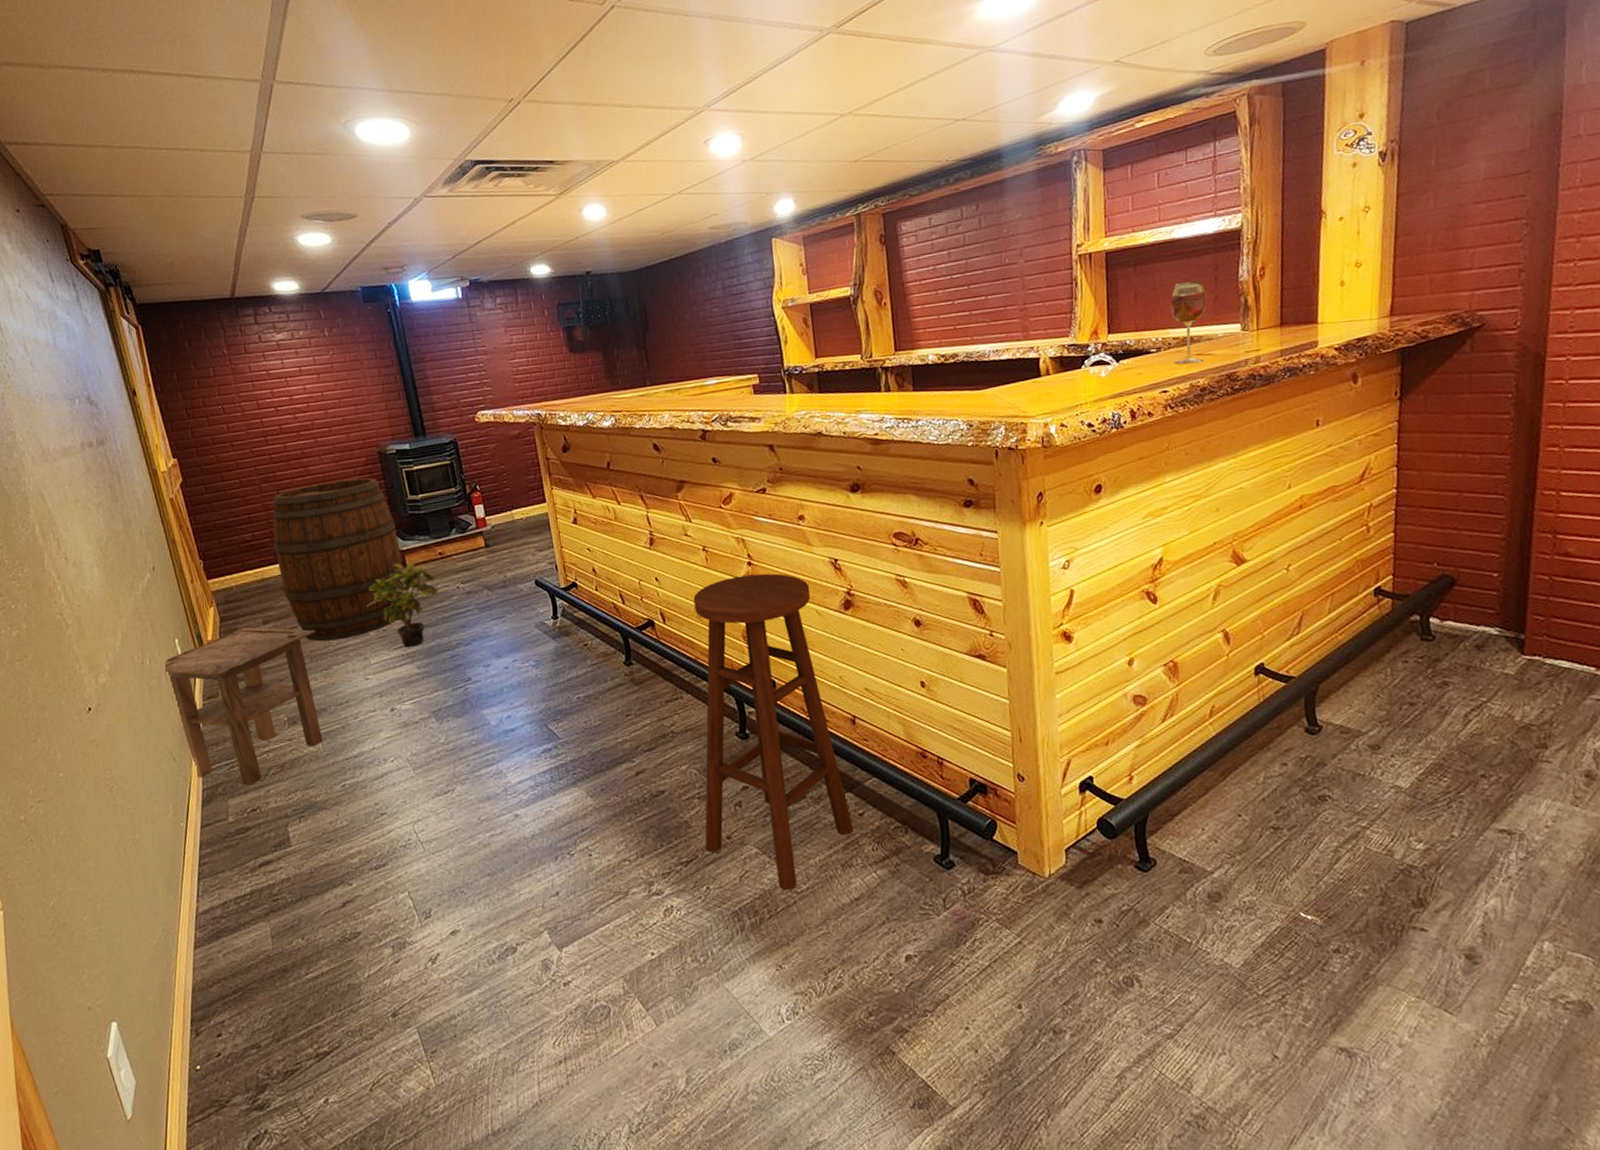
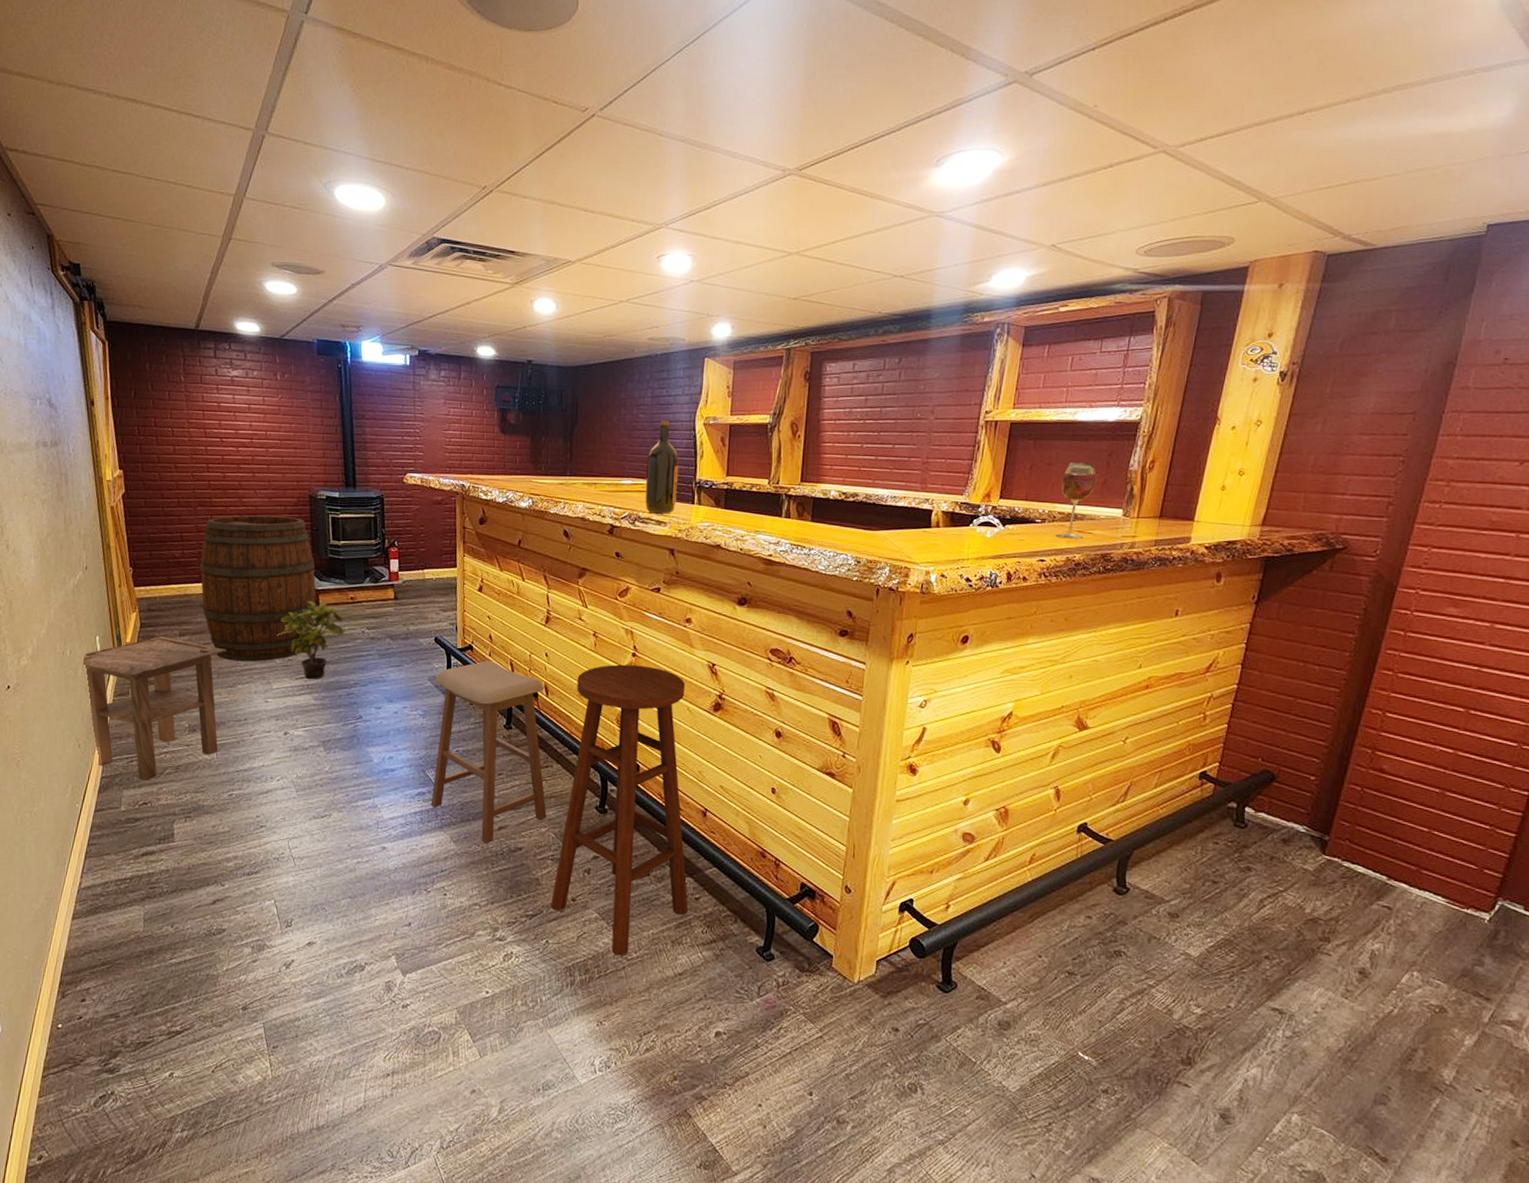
bar stool: none [542,595,686,793] -> present [430,661,547,844]
wine bottle: none [728,311,768,411] -> present [645,421,679,514]

